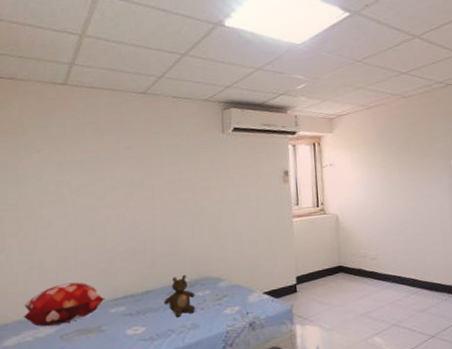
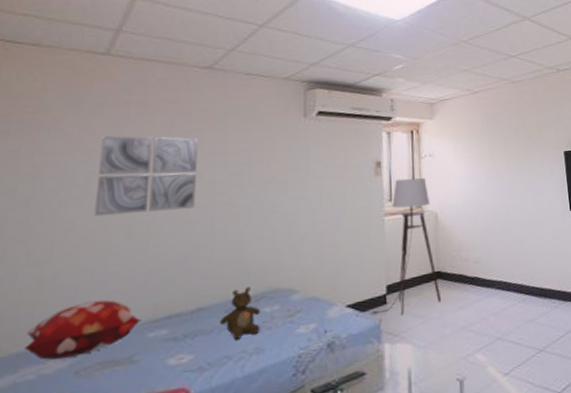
wall art: none [64,151,140,217] -> present [94,135,199,217]
floor lamp: none [284,184,344,302] -> present [371,177,442,316]

